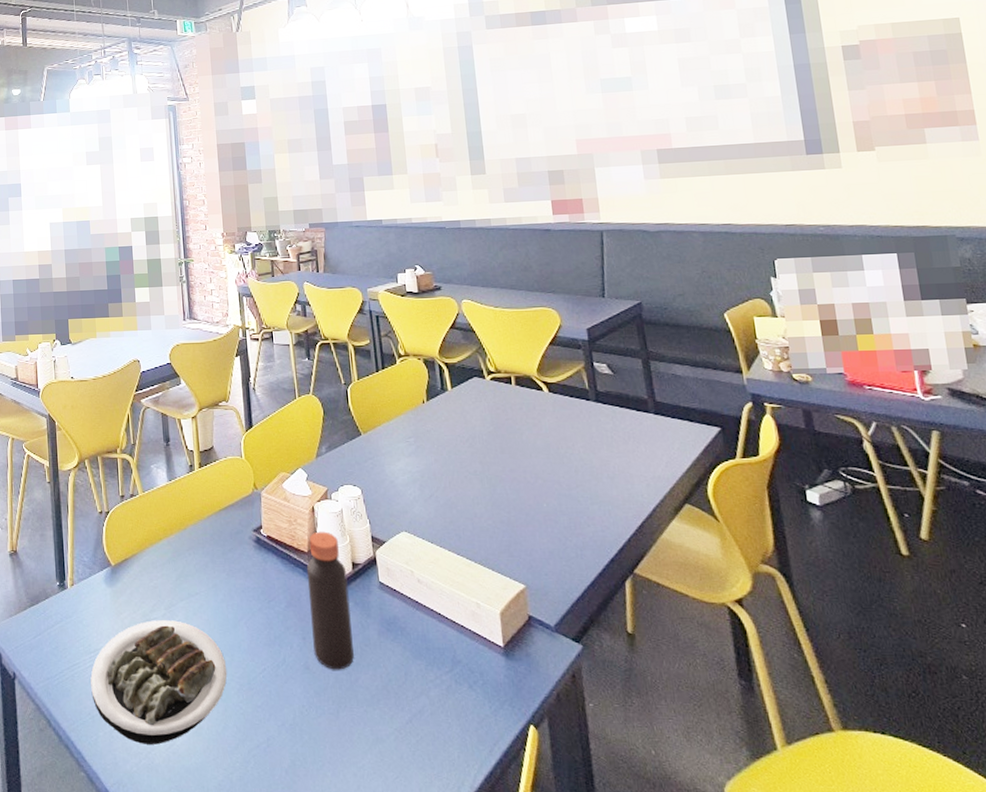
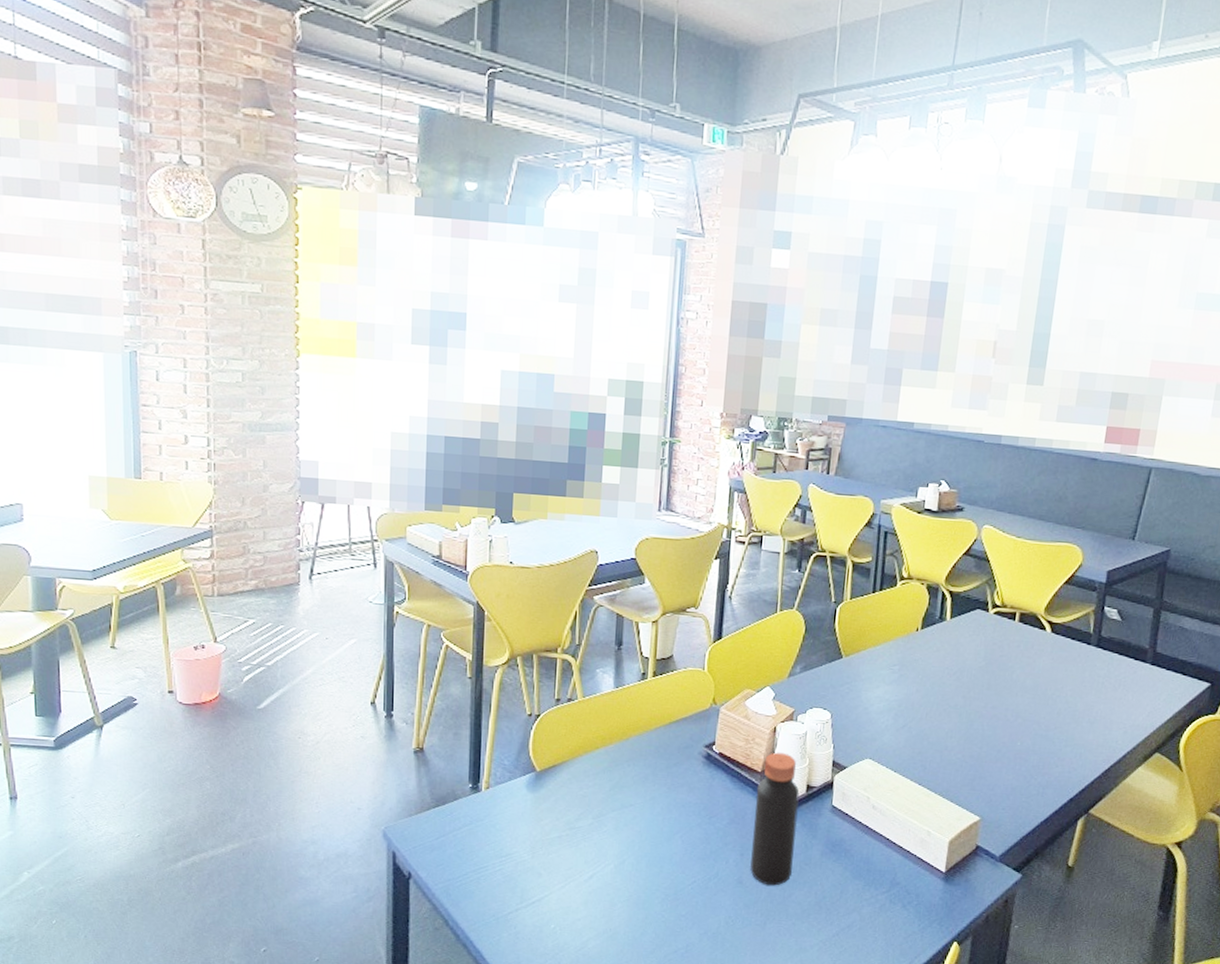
plate: present [90,620,227,745] -> none [498,828,654,947]

